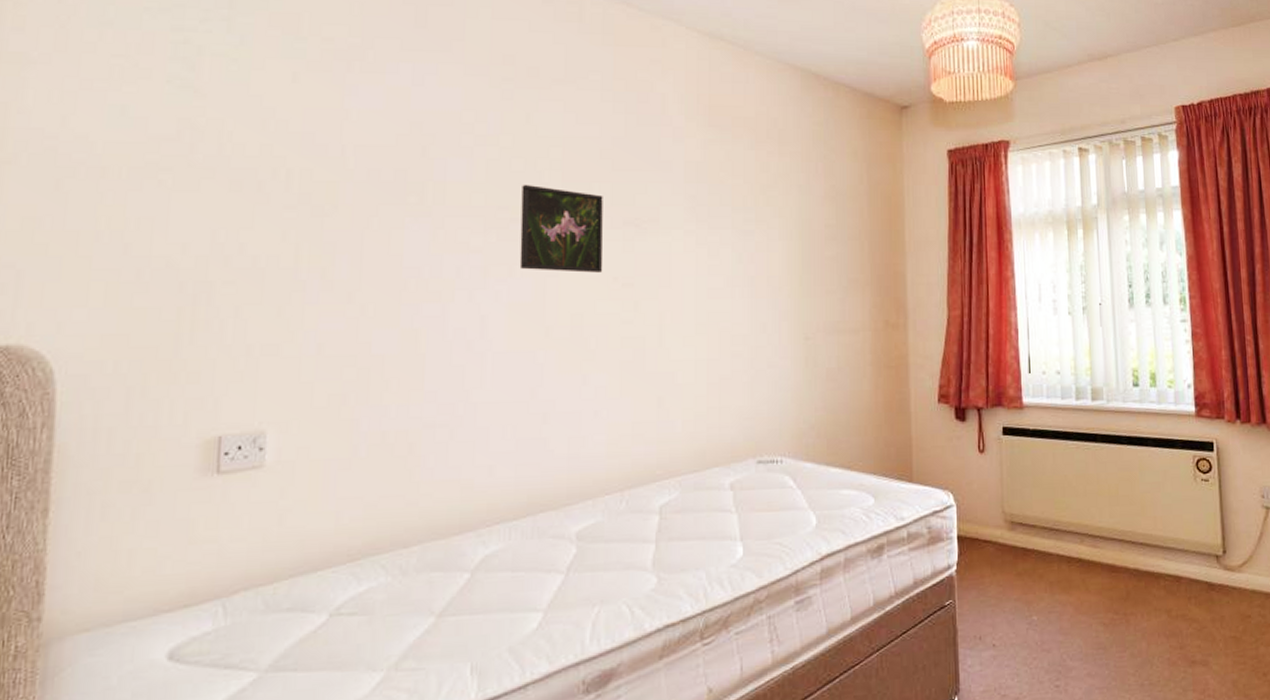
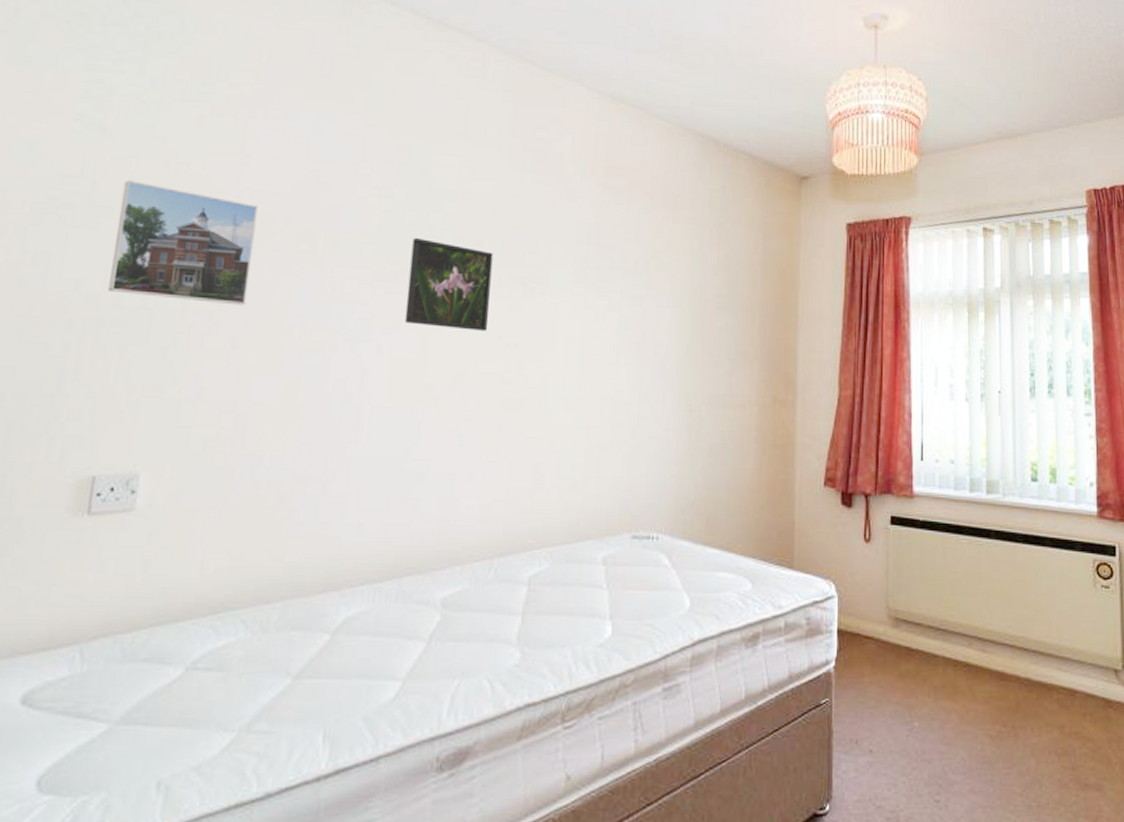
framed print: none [217,141,363,261] -> present [108,181,258,306]

